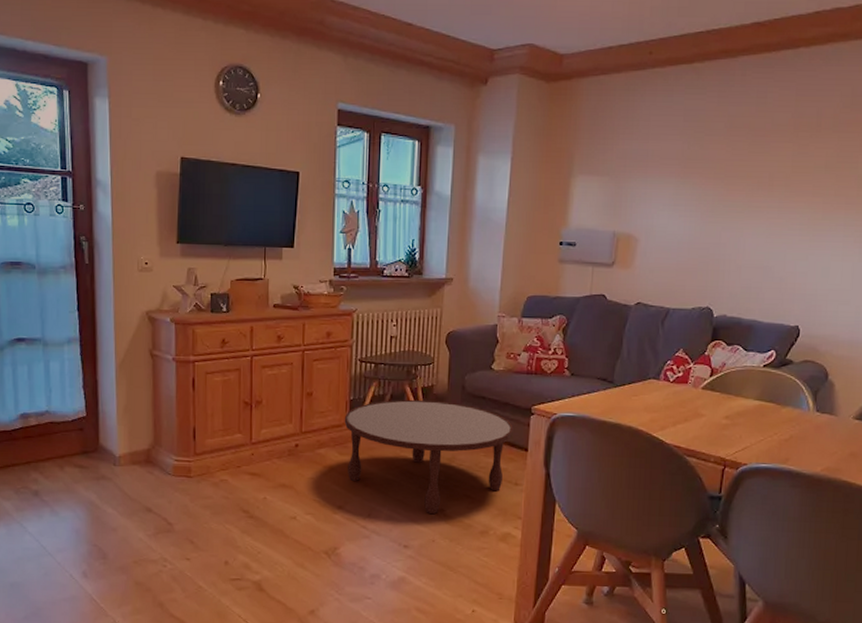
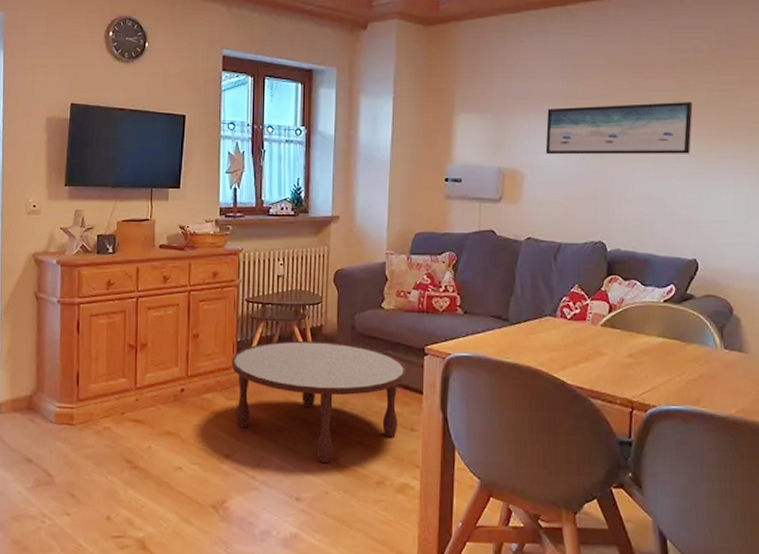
wall art: none [661,168,811,221] -> present [545,102,693,155]

